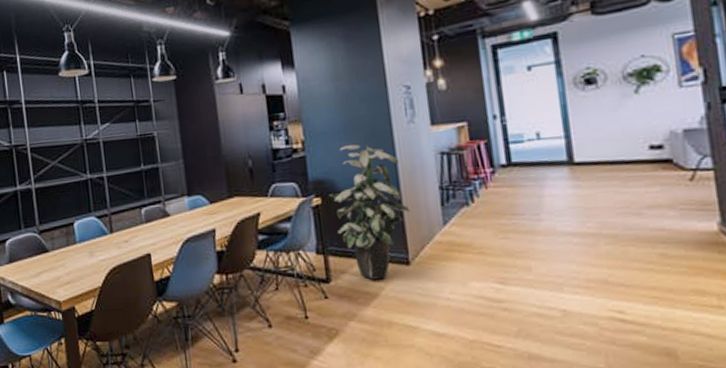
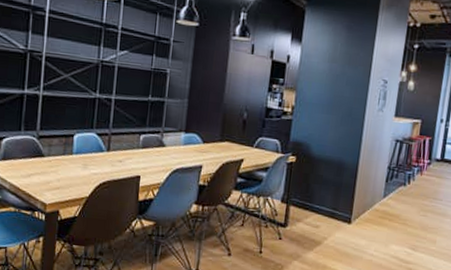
indoor plant: present [328,144,411,280] -> none [302,117,364,232]

